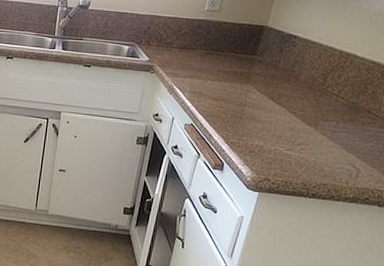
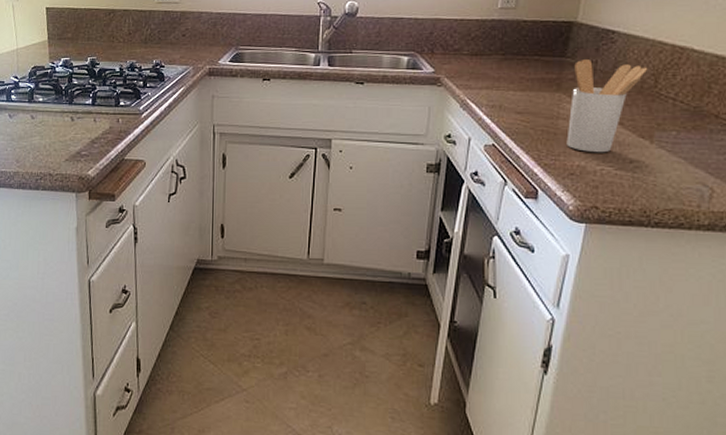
utensil holder: none [250,57,320,136] -> present [566,58,648,153]

